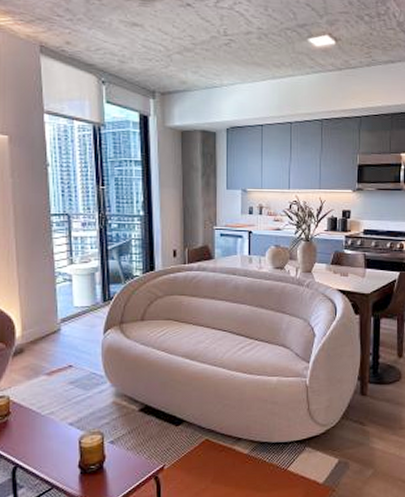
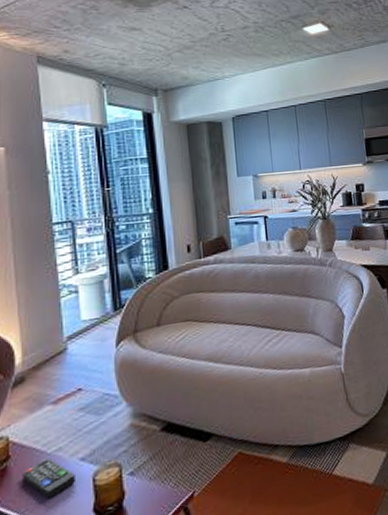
remote control: none [20,418,64,451] -> present [22,457,75,499]

